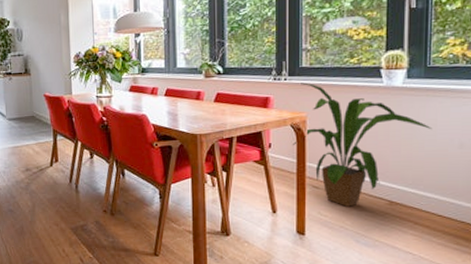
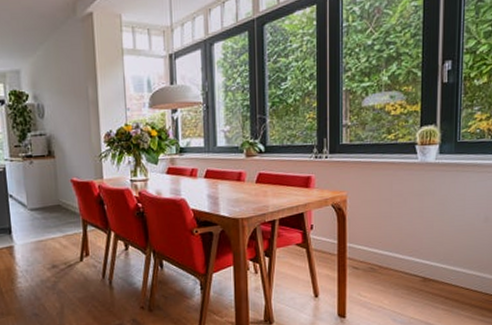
house plant: present [292,82,433,207] -> none [333,160,462,286]

